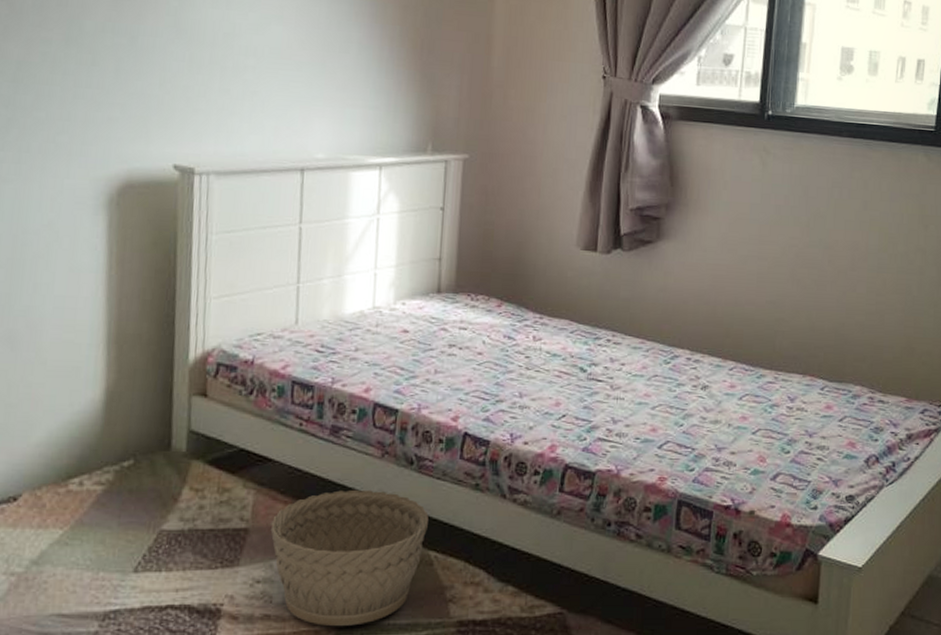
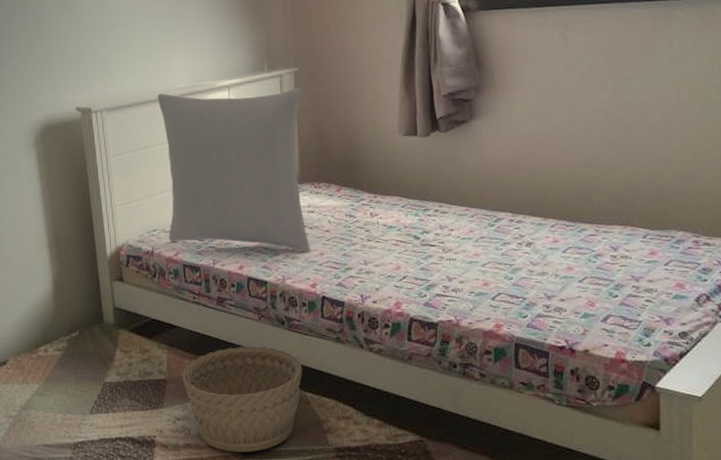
pillow: none [277,161,469,377] -> present [158,87,310,252]

